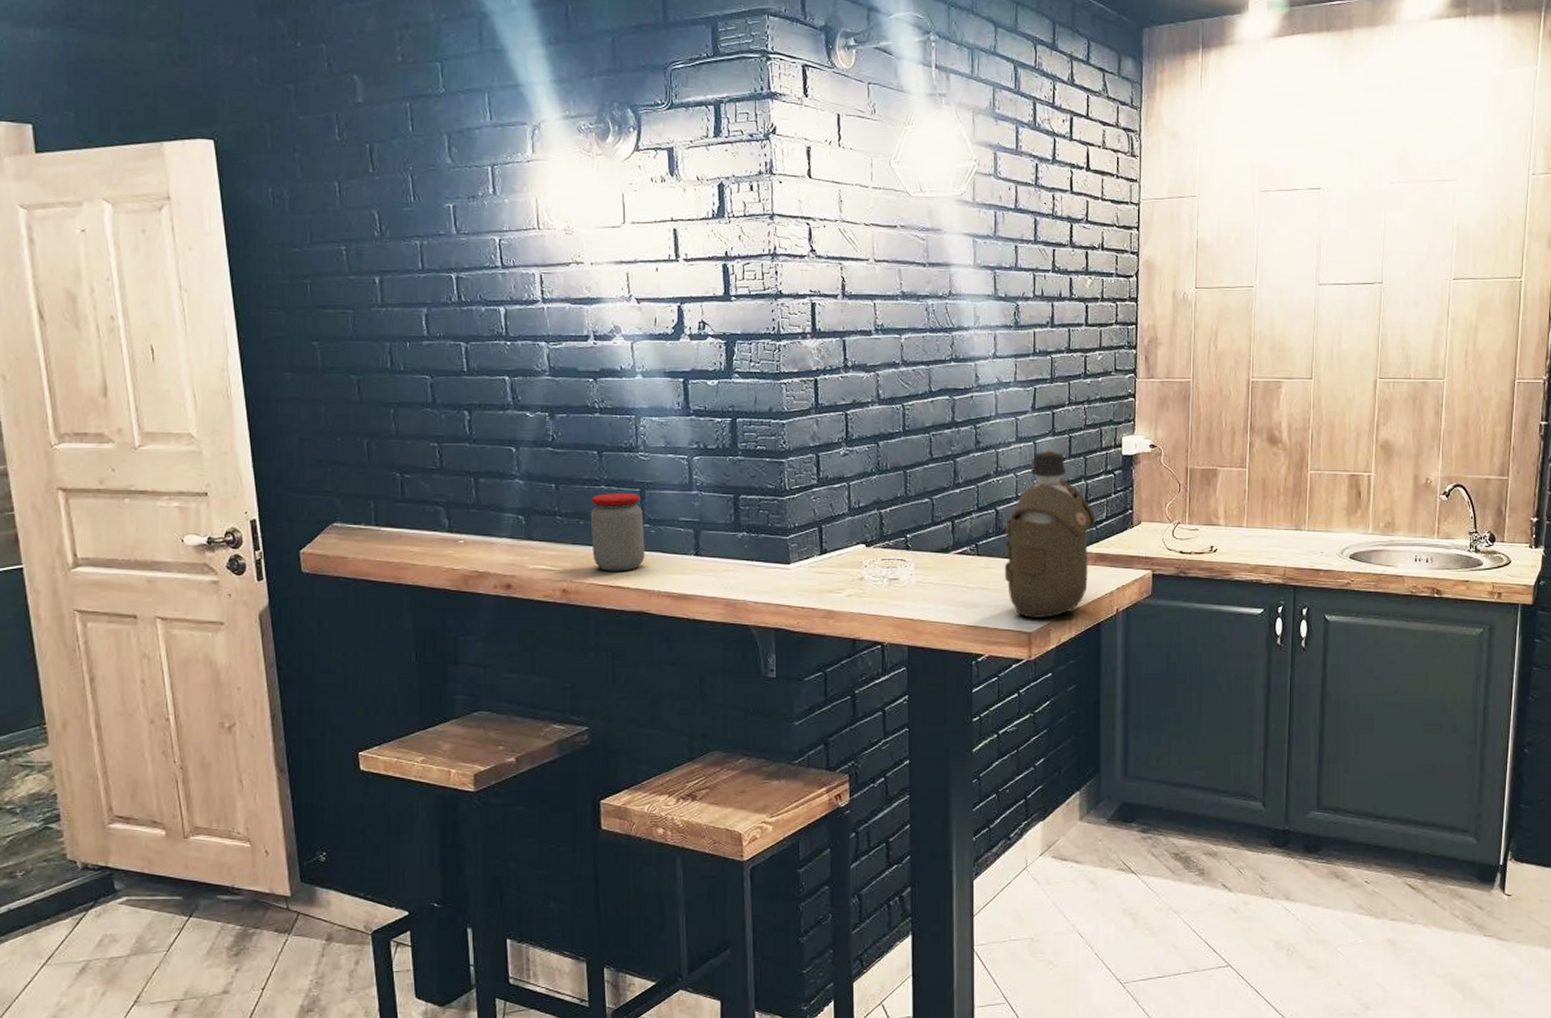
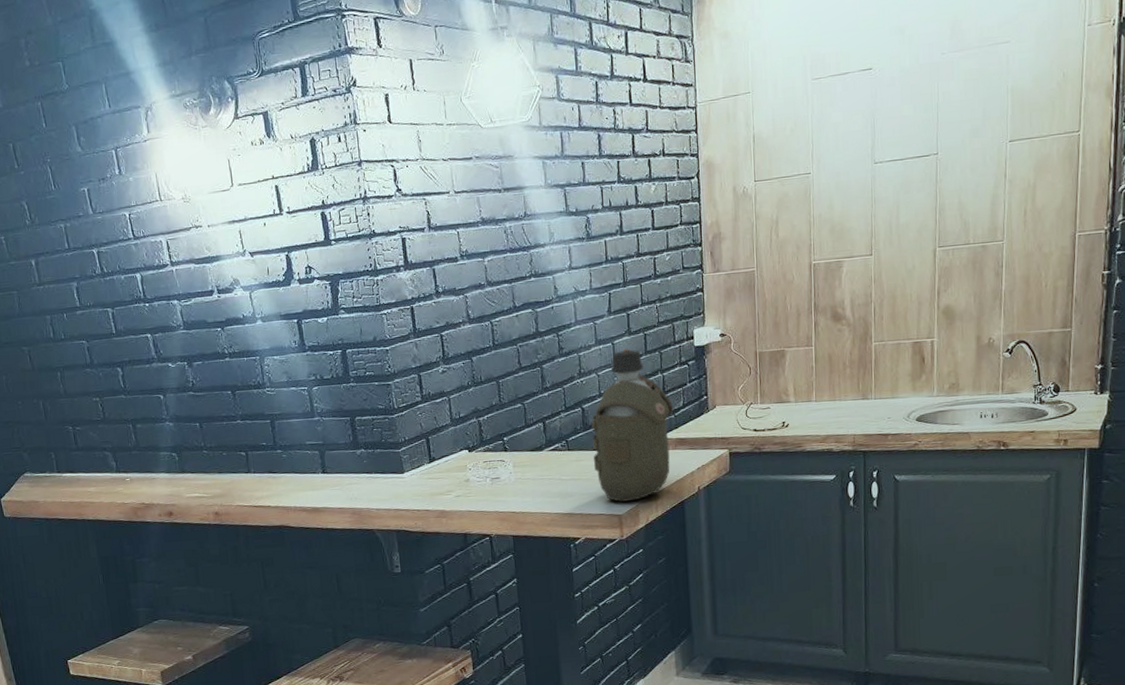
jar: present [590,493,645,571] -> none [230,424,280,494]

